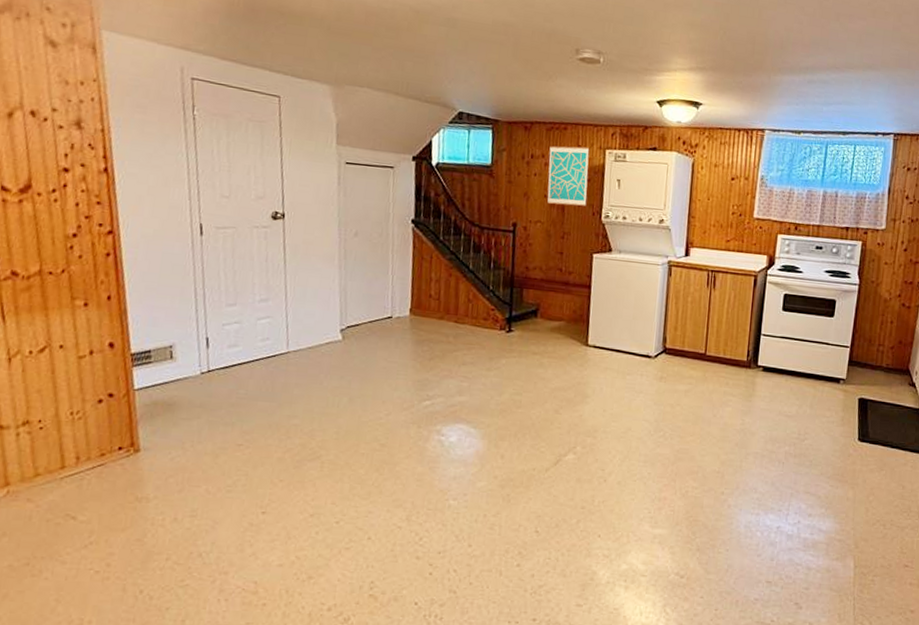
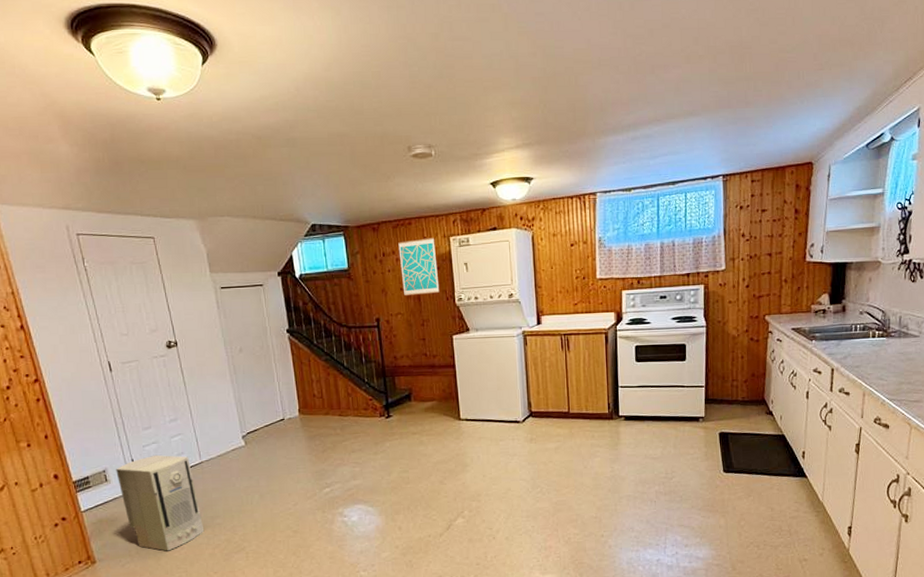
air purifier: none [184,336,278,449] -> present [116,454,205,551]

